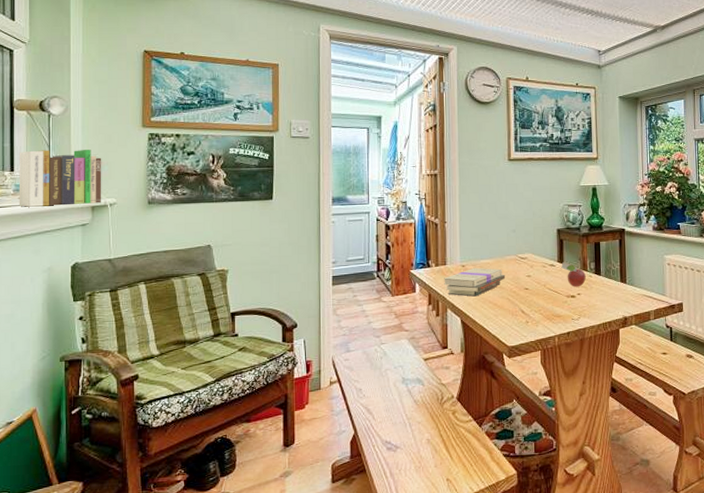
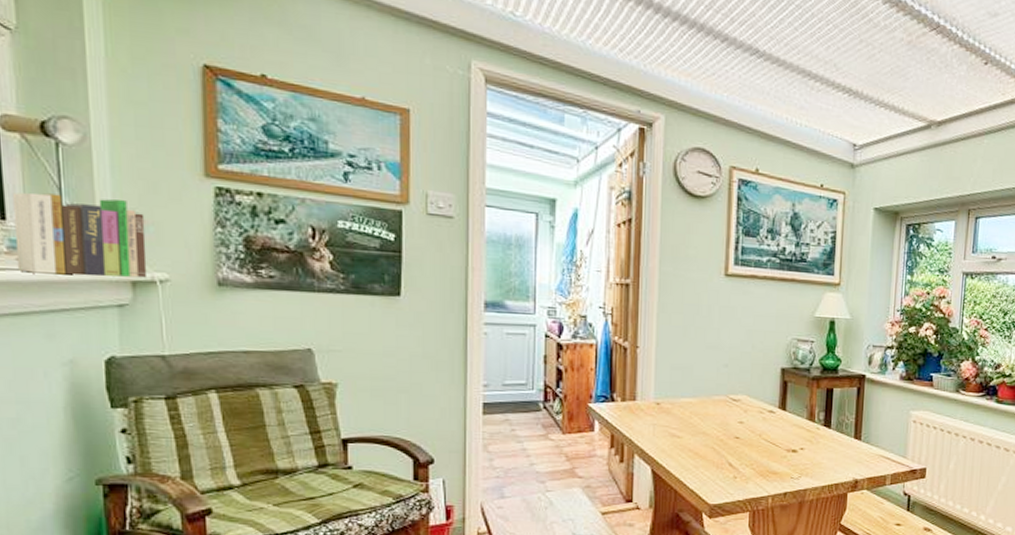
books: present [444,267,506,297] -> none [632,406,712,442]
fruit: present [561,261,586,287] -> none [782,408,812,441]

